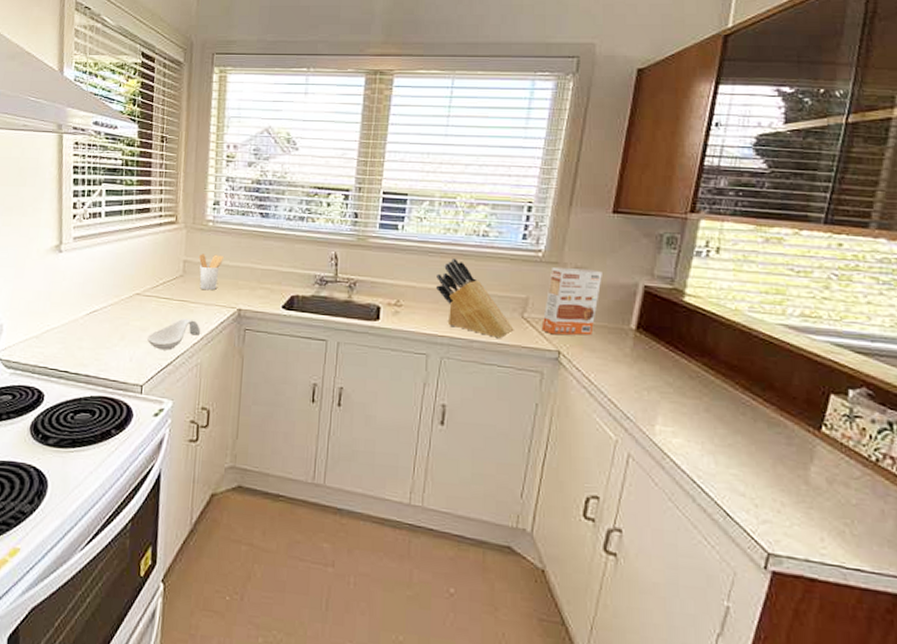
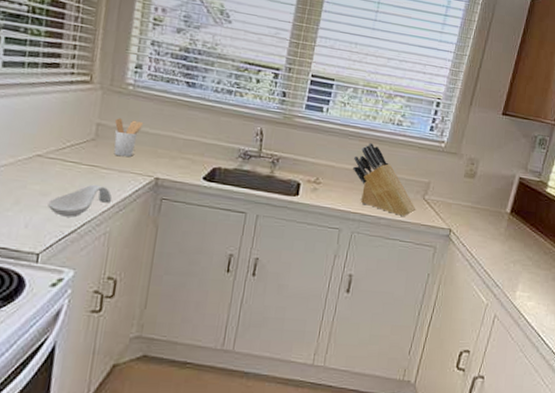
cereal box: present [541,268,602,336] -> none [438,157,490,217]

